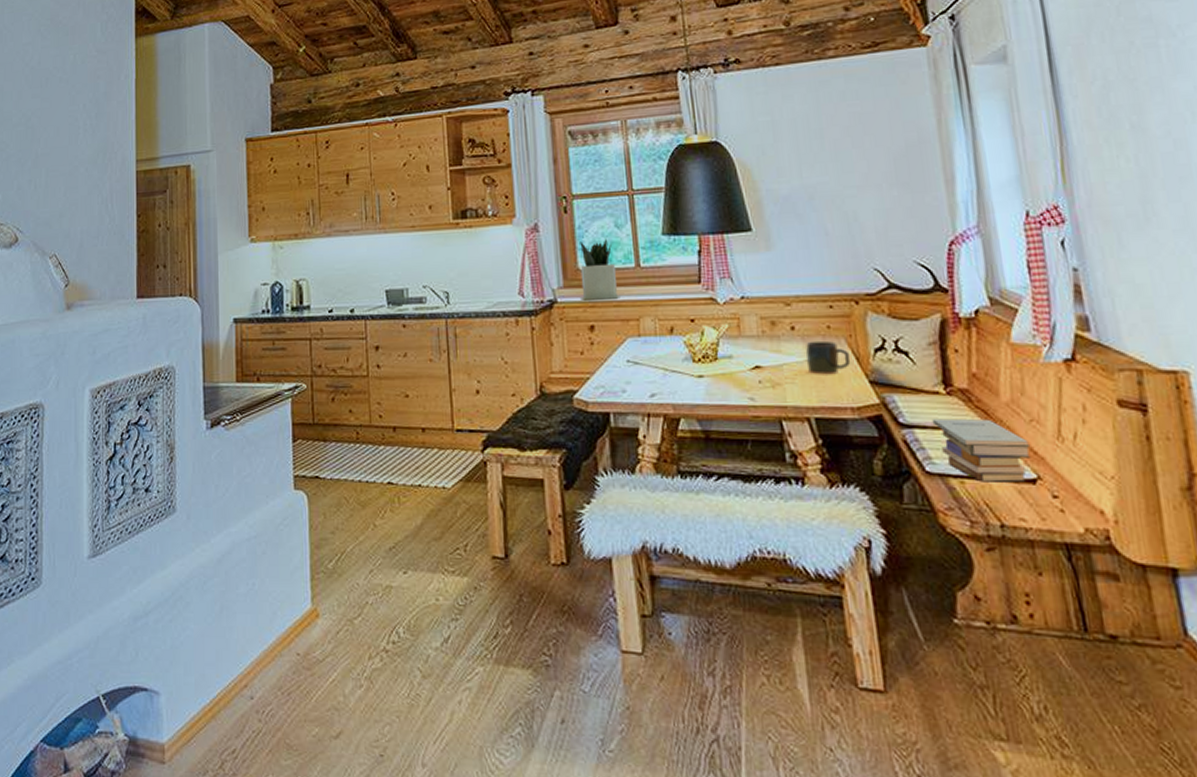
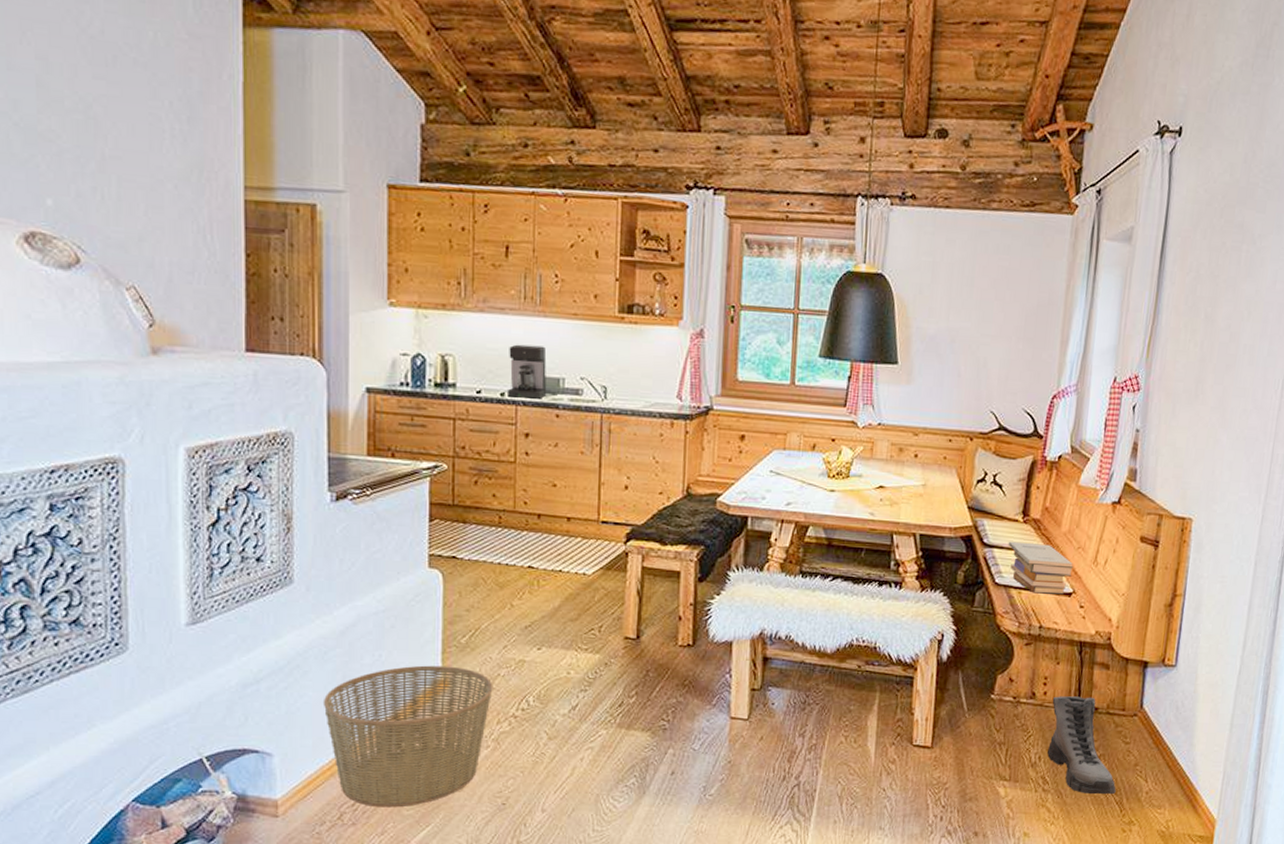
basket: none [203,594,362,756] -> present [323,665,493,808]
coffee maker: none [355,260,393,314] -> present [506,344,547,399]
planter: present [579,239,622,302] -> none [734,353,774,414]
mug: present [805,340,851,375] -> none [921,468,958,499]
boot: none [1044,619,1180,767] -> present [1047,696,1116,795]

